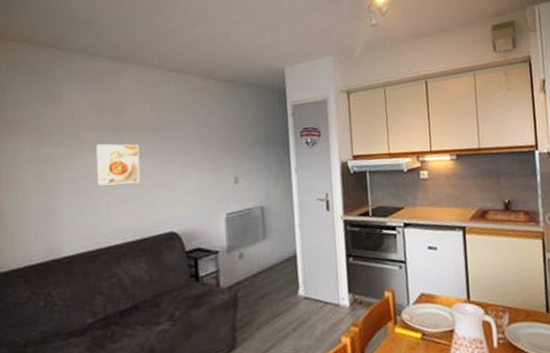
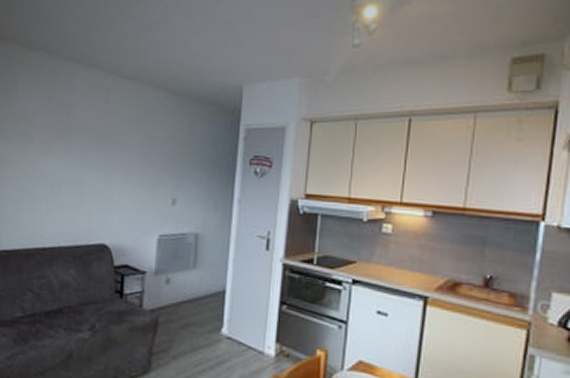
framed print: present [96,143,140,186] -> none [39,145,83,190]

